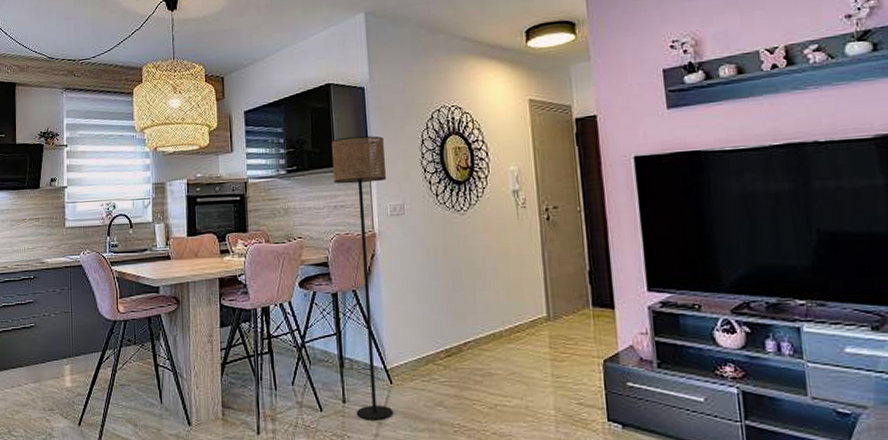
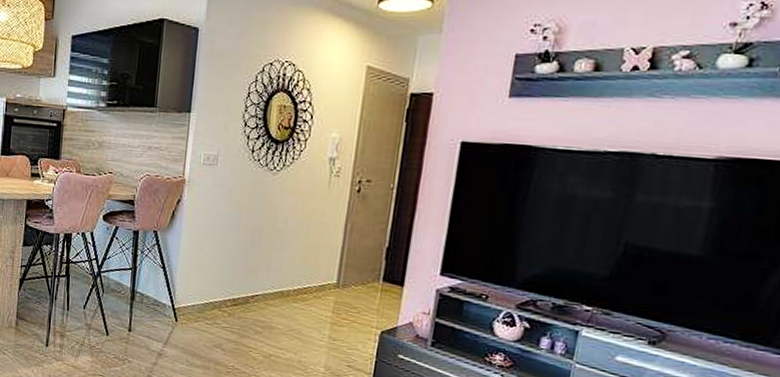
floor lamp: present [331,136,394,420] -> none [139,78,210,352]

